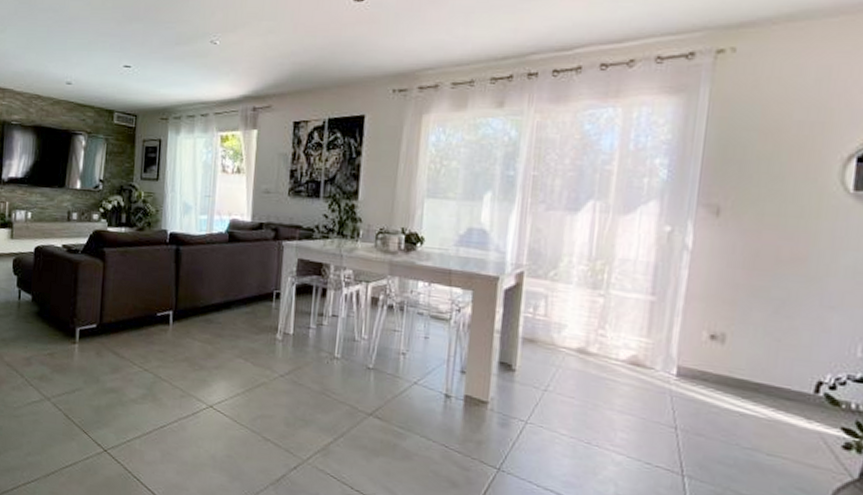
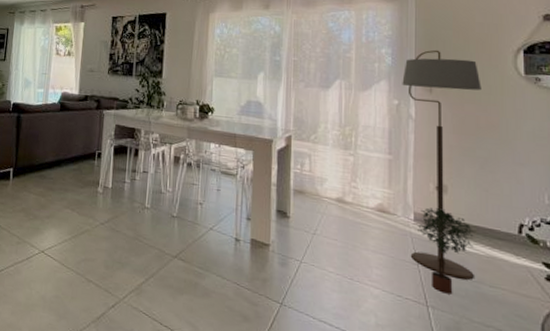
floor lamp: none [667,158,790,447] -> present [402,50,482,280]
potted tree: none [678,360,756,463] -> present [416,207,475,295]

